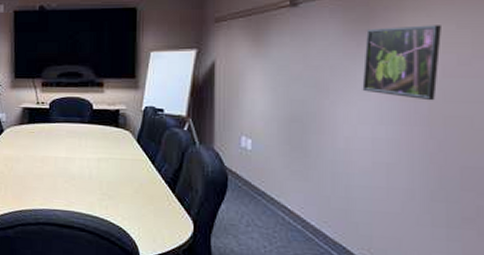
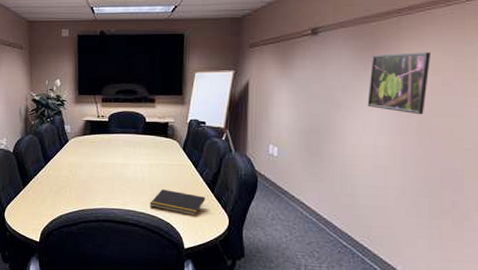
notepad: none [98,188,165,220] -> present [149,189,206,216]

